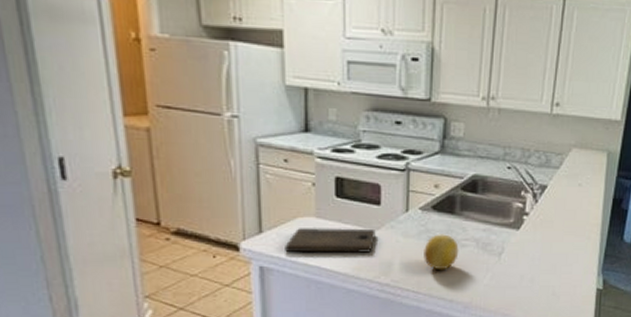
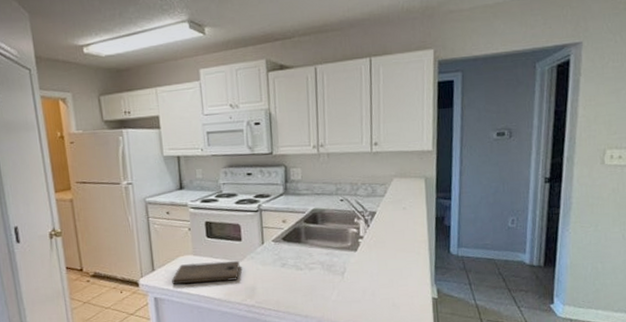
fruit: present [424,234,459,270] -> none [279,260,308,291]

